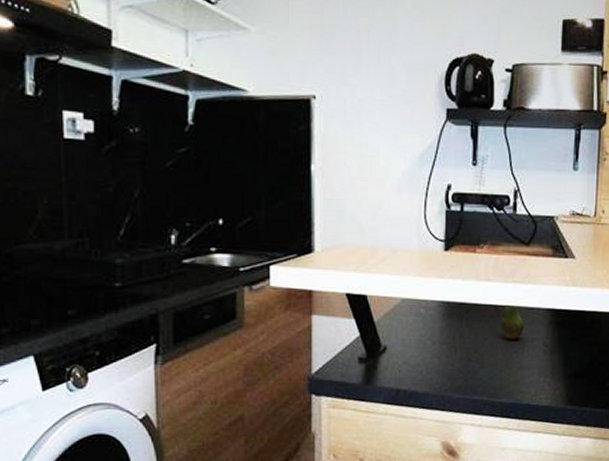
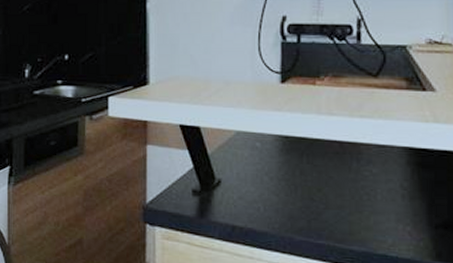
fruit: present [500,303,524,340] -> none [347,139,376,180]

